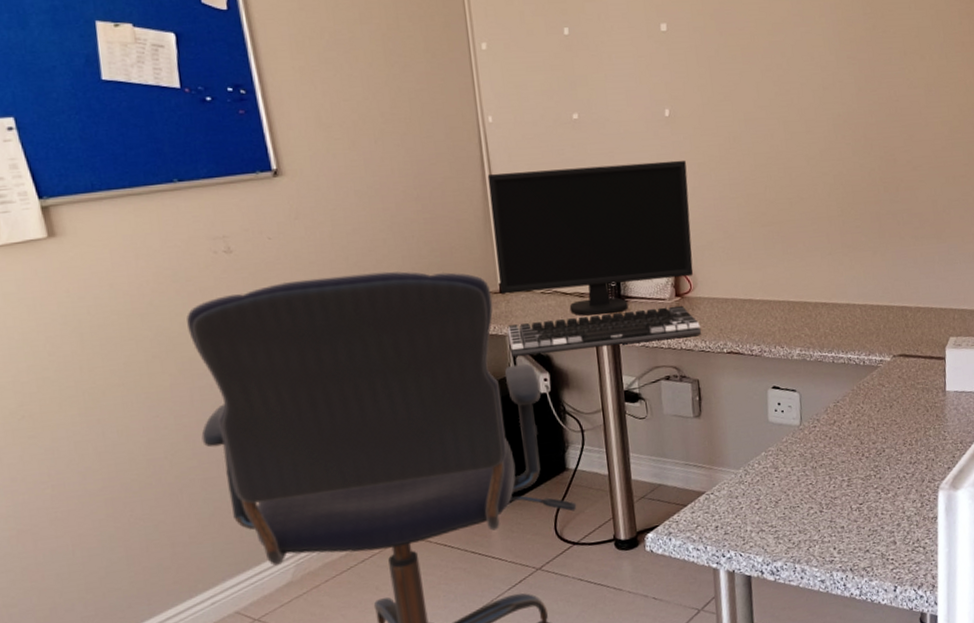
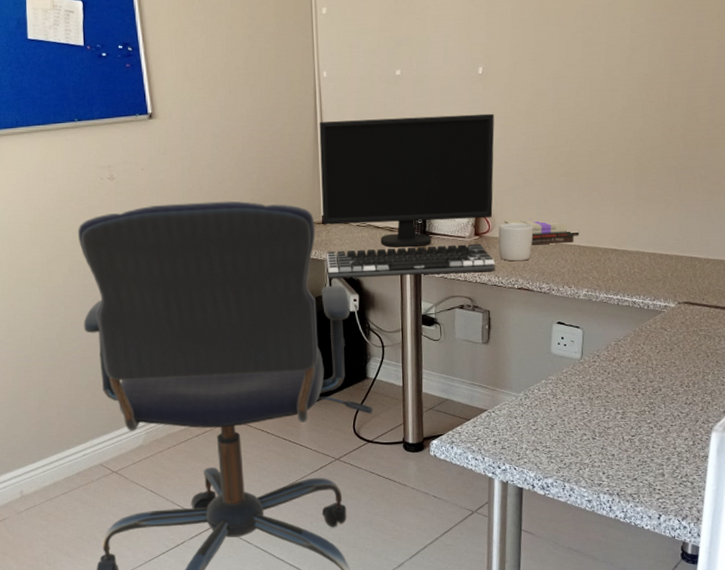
mug: none [700,279,739,324] -> present [498,222,534,262]
books: none [706,274,788,304] -> present [504,218,580,245]

